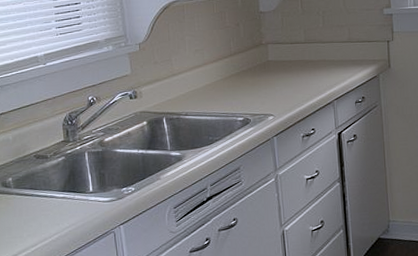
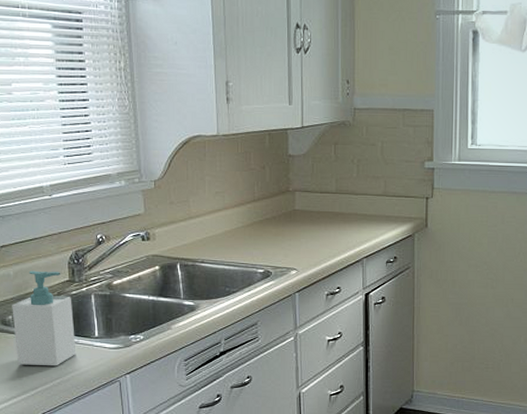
soap bottle: none [11,133,73,224] -> present [12,270,76,366]

